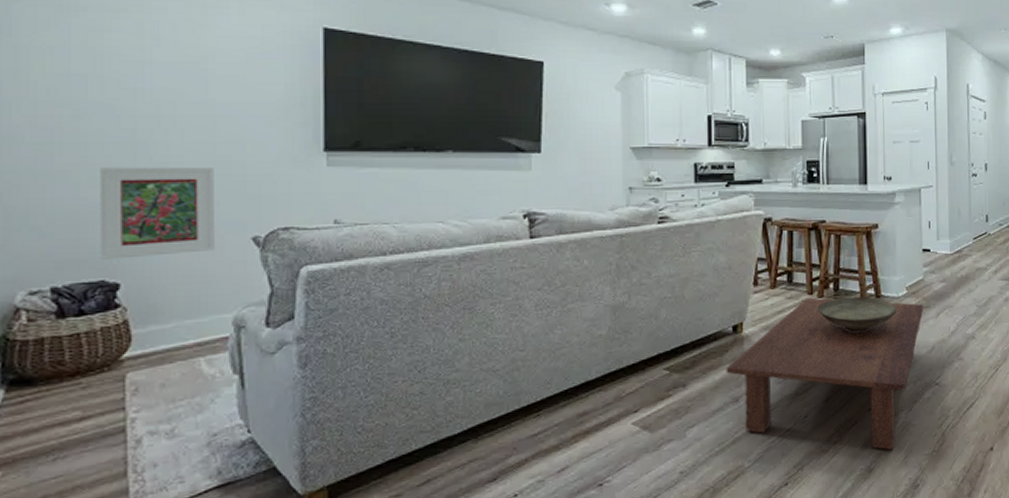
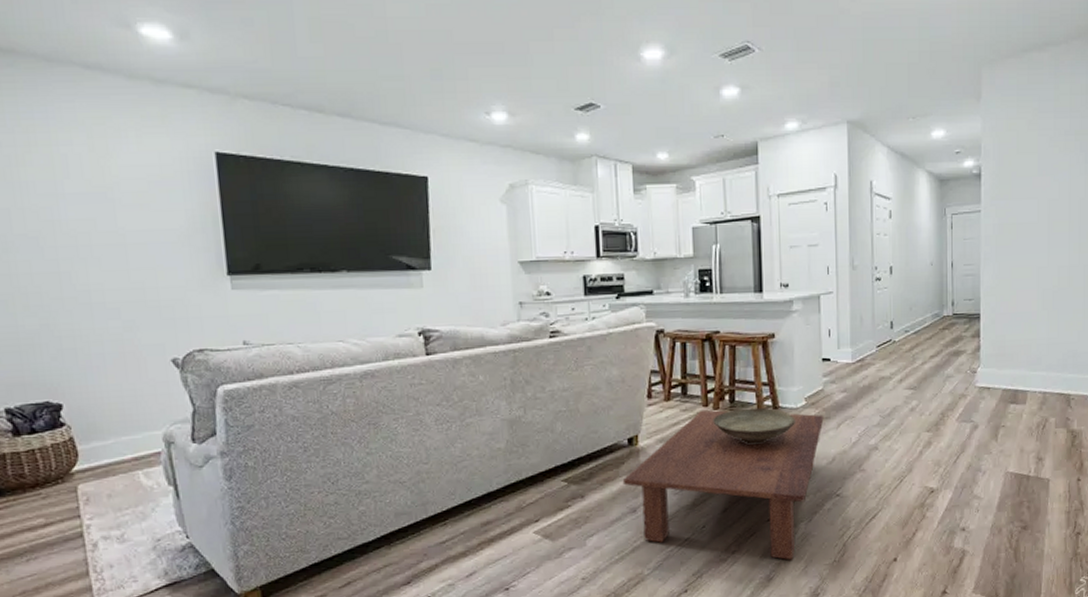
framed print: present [100,166,216,260] -> none [32,294,141,383]

